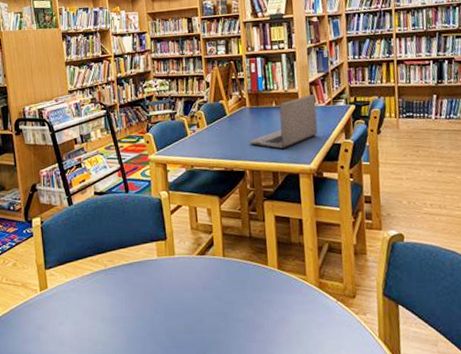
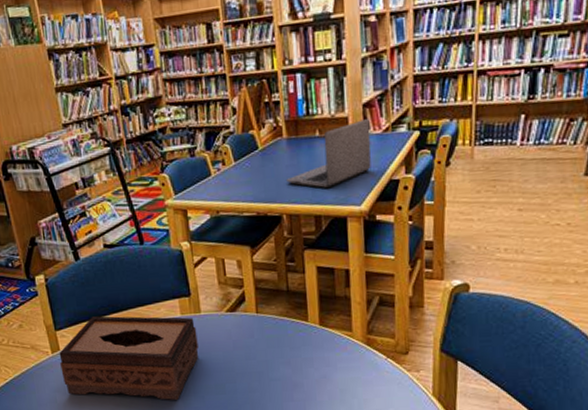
tissue box: none [46,256,172,339] -> present [59,316,199,400]

